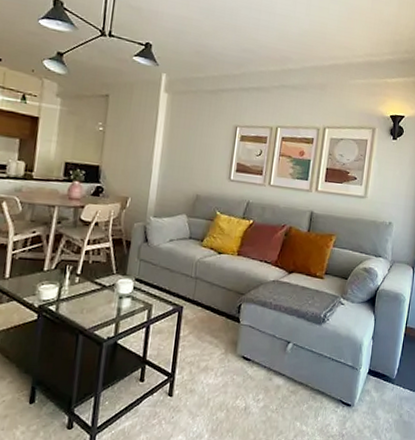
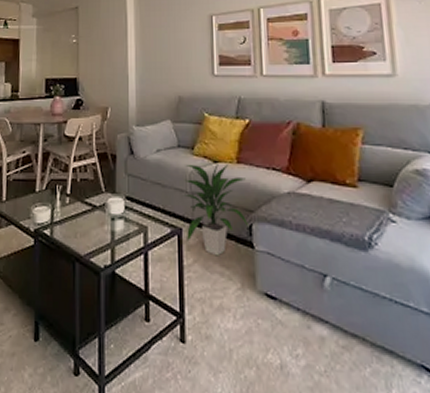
indoor plant: none [186,254,242,329] -> present [184,163,250,257]

